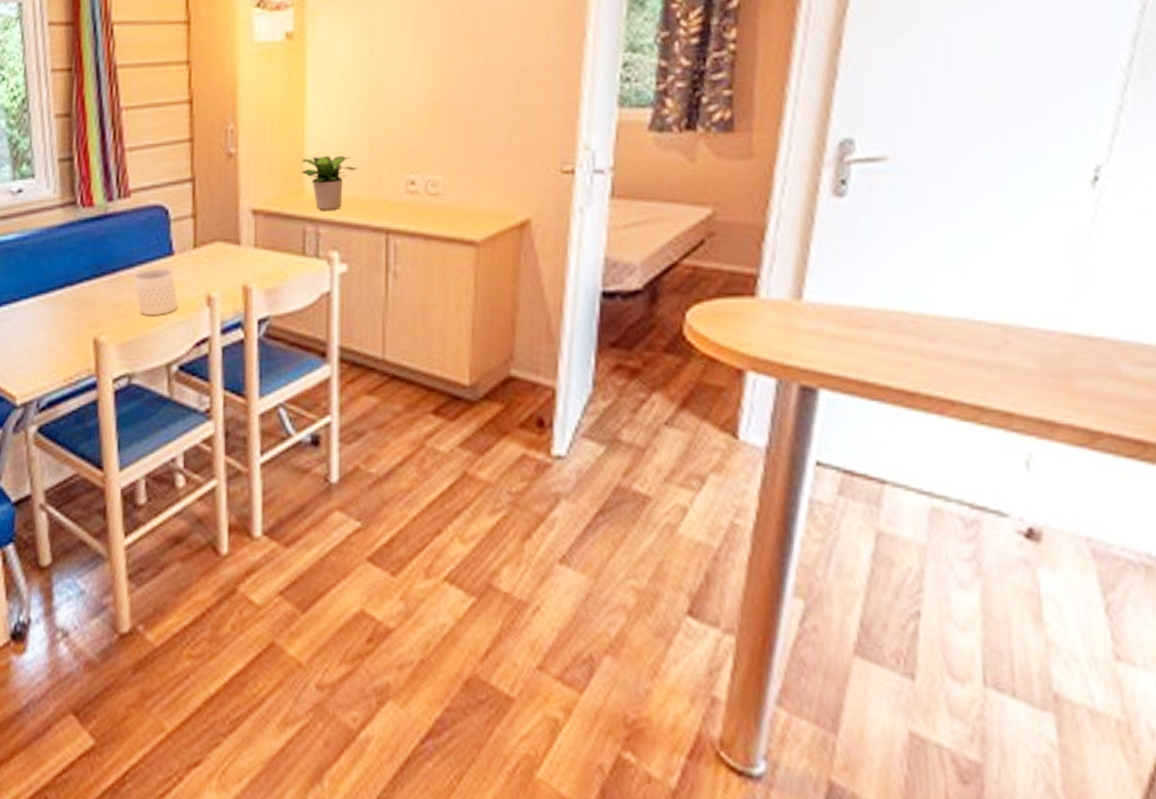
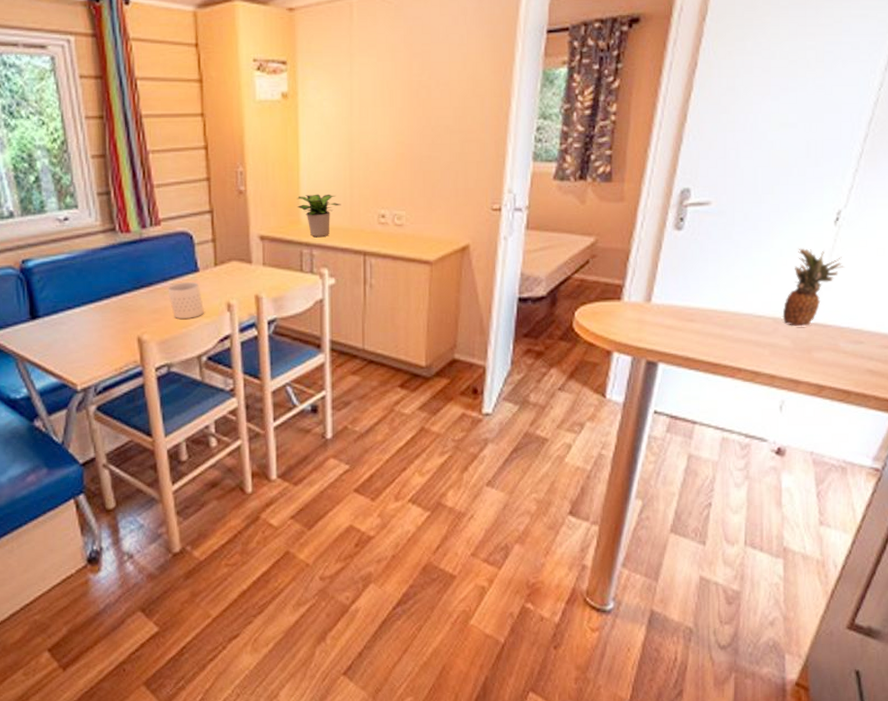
fruit: none [1016,221,1115,340] -> present [782,248,844,327]

